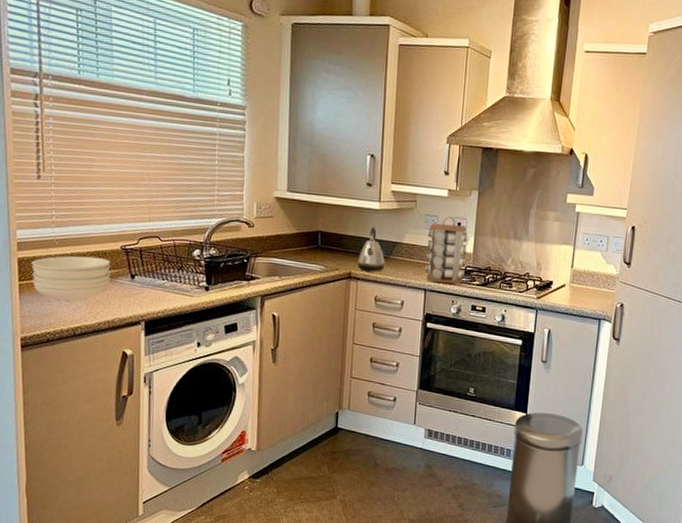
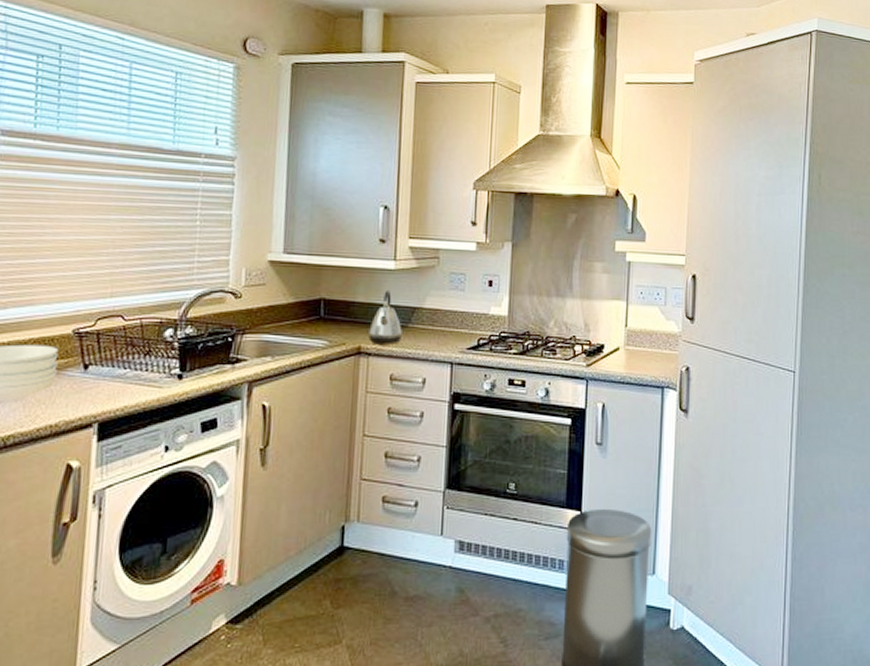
spice rack: present [425,215,468,285] -> none [451,273,501,355]

